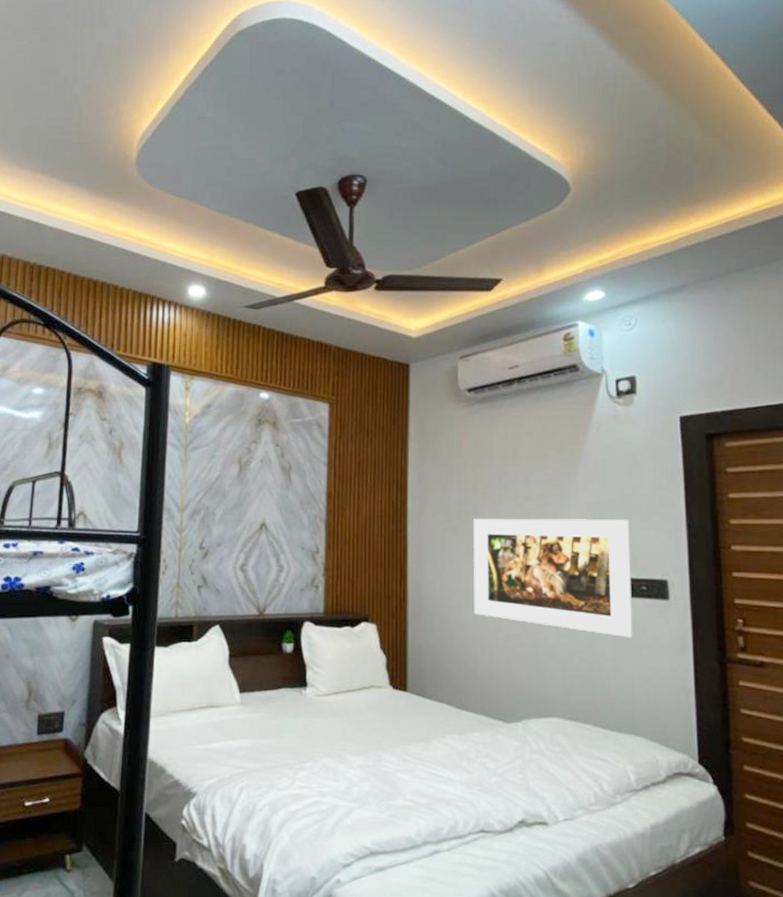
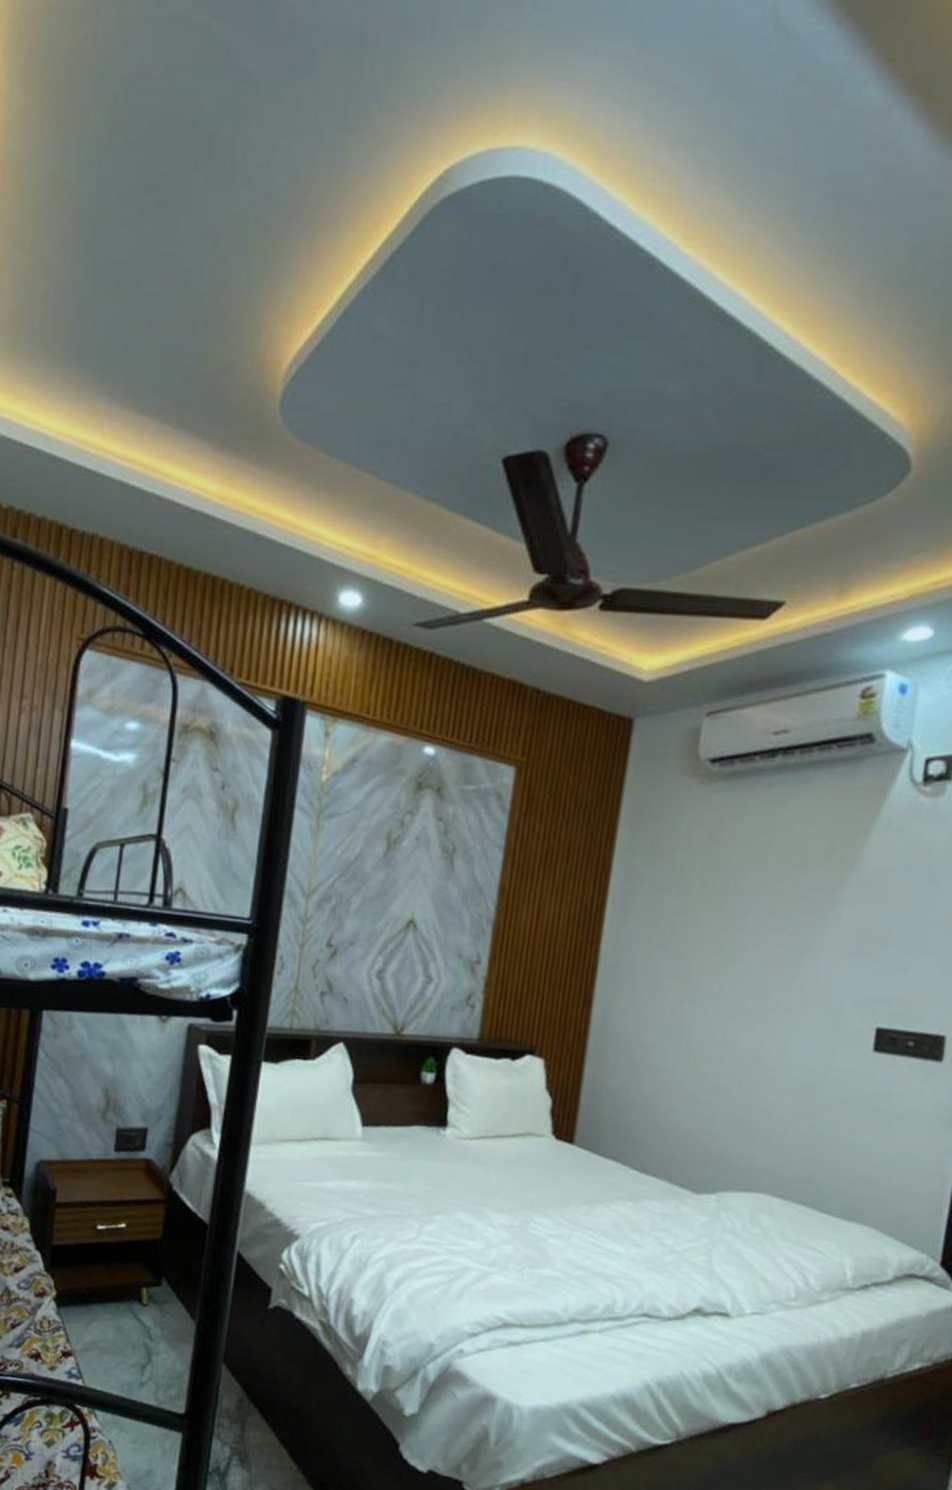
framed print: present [473,518,633,638] -> none [674,935,908,1106]

